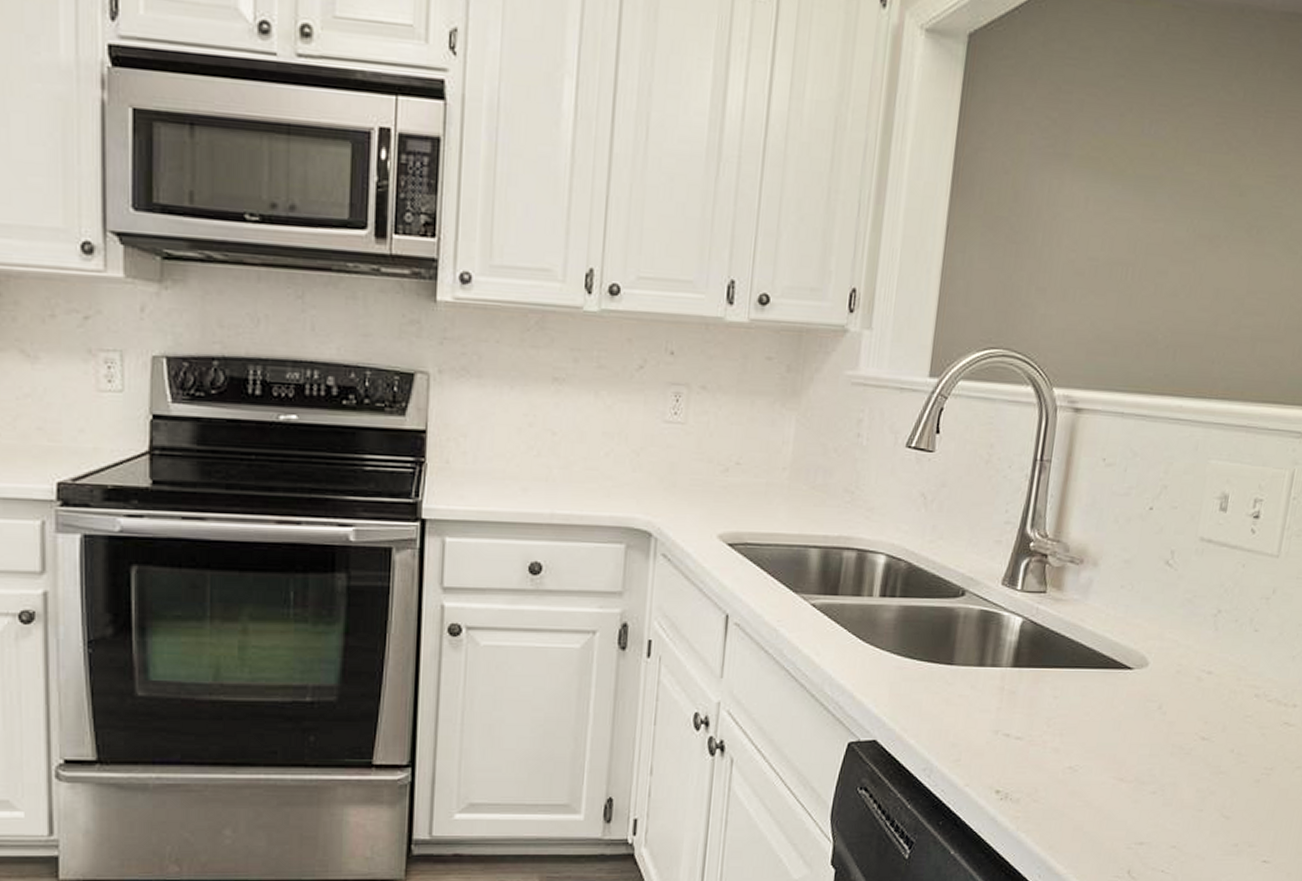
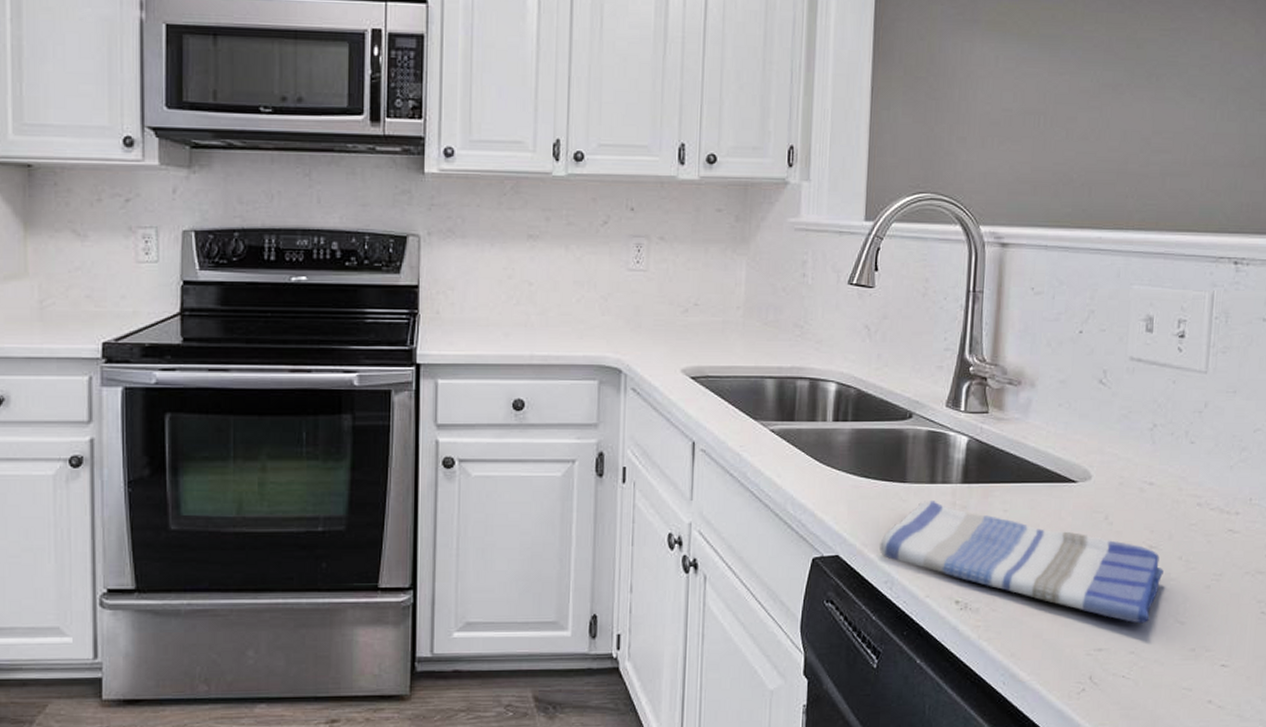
dish towel: none [920,685,1214,817] -> present [879,501,1164,624]

